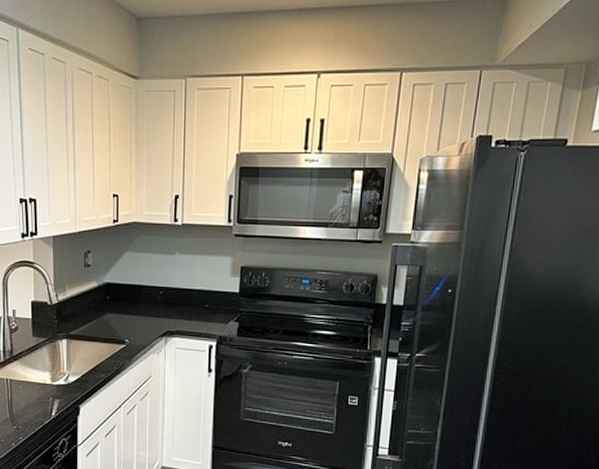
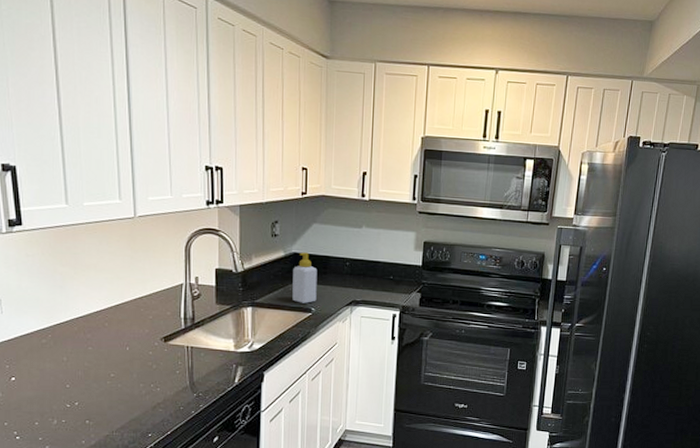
soap bottle: none [106,282,131,335] -> present [292,252,318,303]

